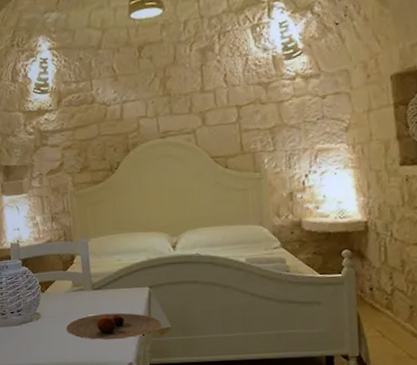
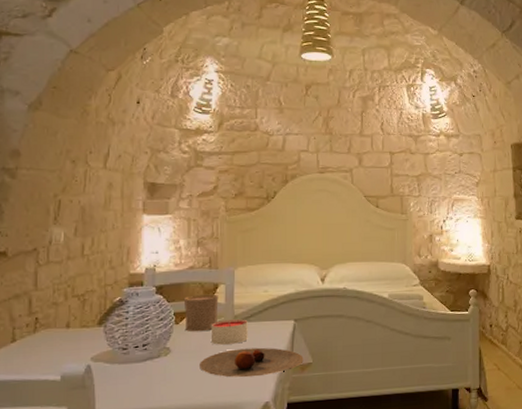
cup: none [45,264,78,300] -> present [183,294,219,332]
candle: none [73,287,107,311] -> present [212,319,248,345]

